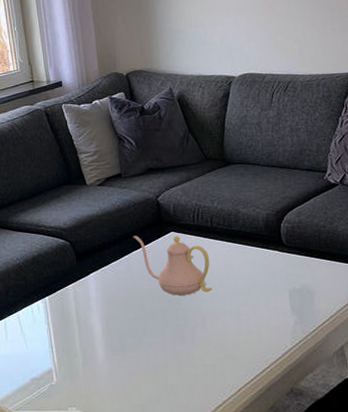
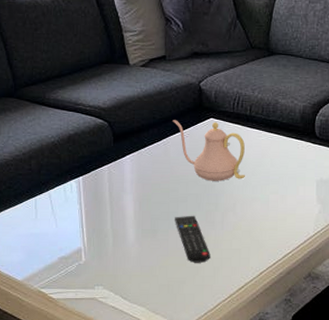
remote control: none [143,331,184,381] -> present [175,215,210,263]

